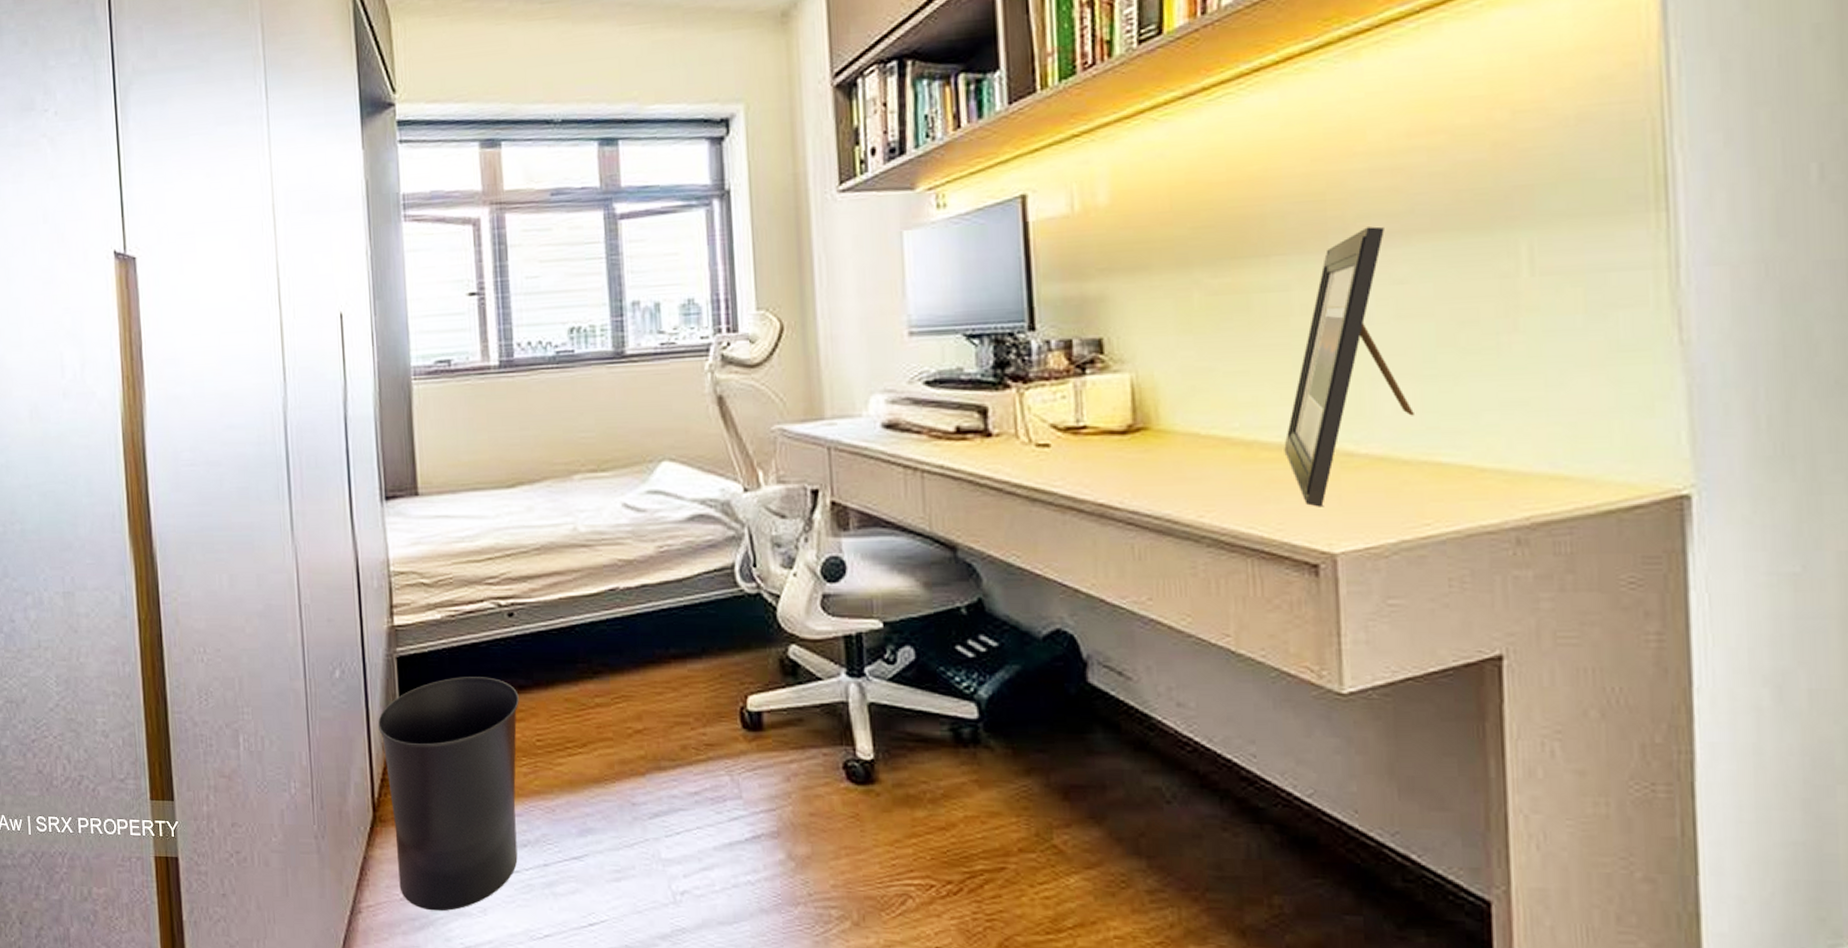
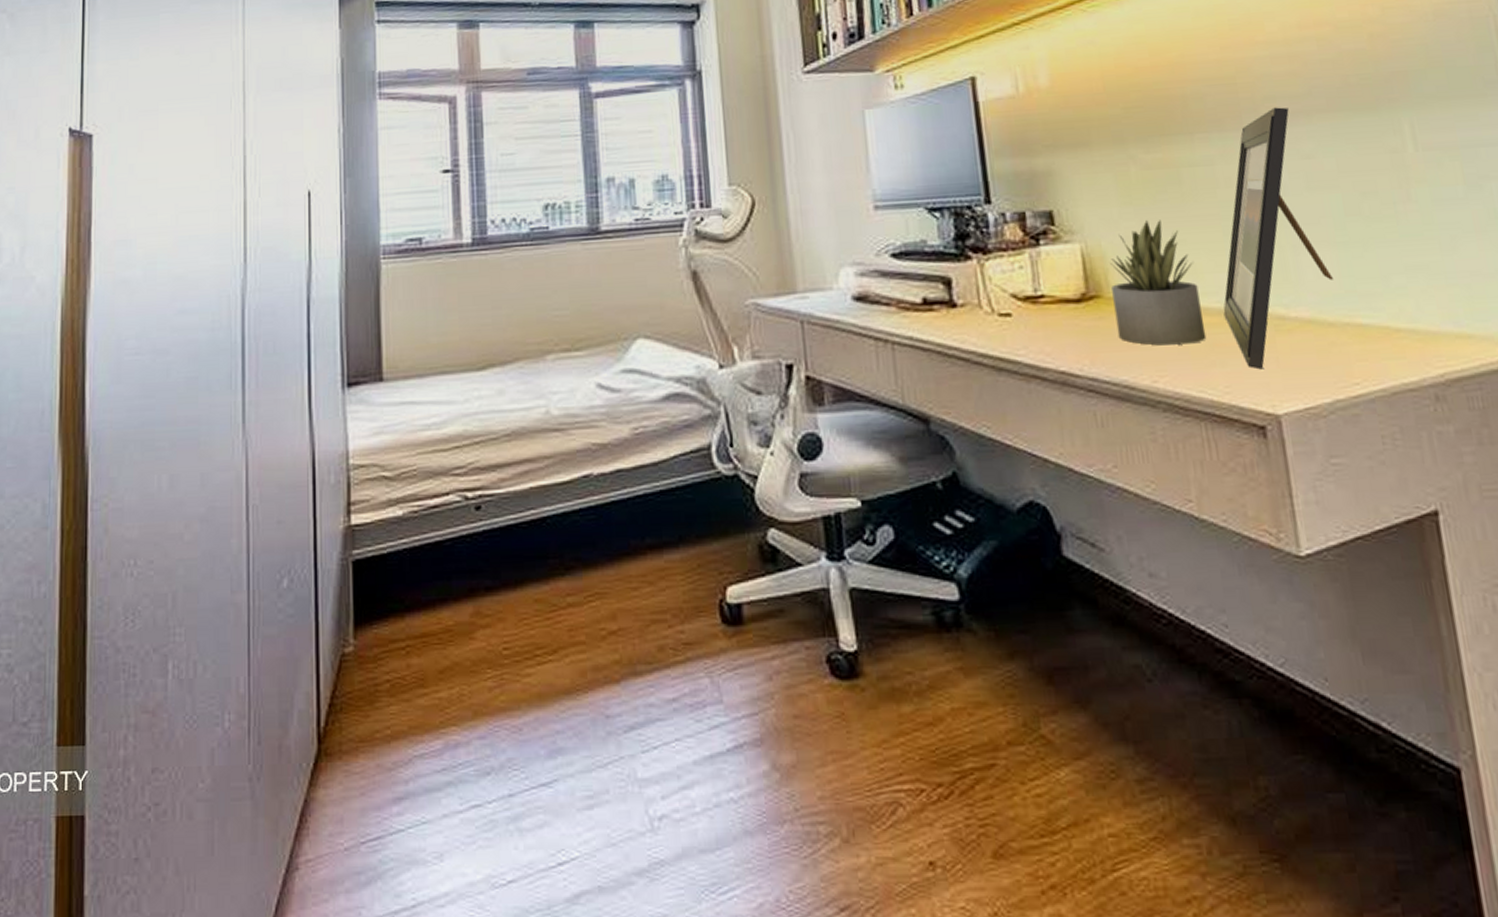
waste bin: present [378,677,519,911] -> none [329,579,485,861]
succulent plant: none [1161,348,1262,480] -> present [1110,219,1206,346]

